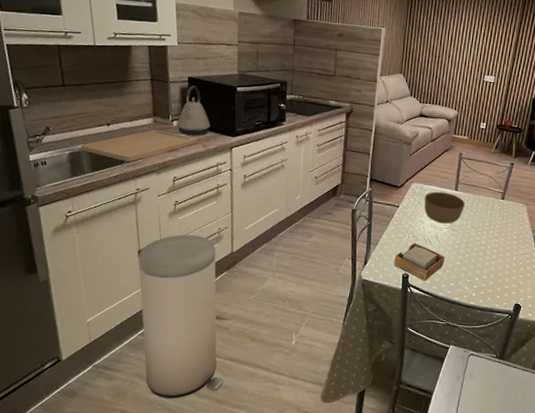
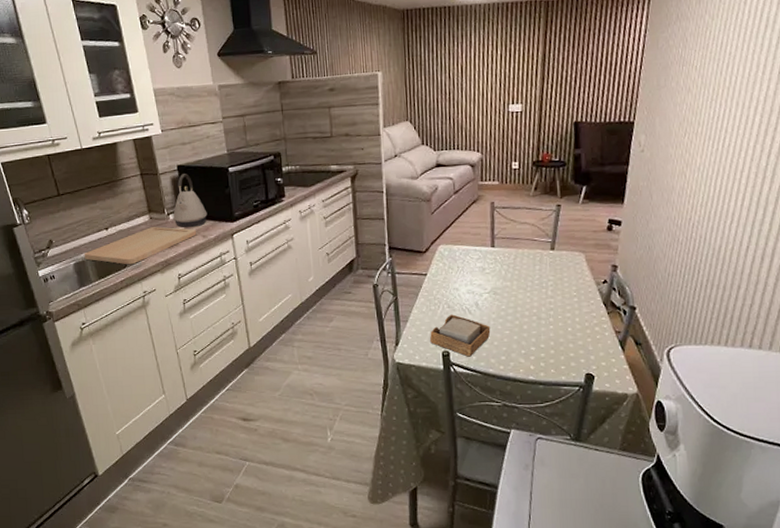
pedal bin: present [137,234,224,399] -> none [153,333,261,509]
bowl: present [424,191,465,224] -> none [455,250,506,288]

